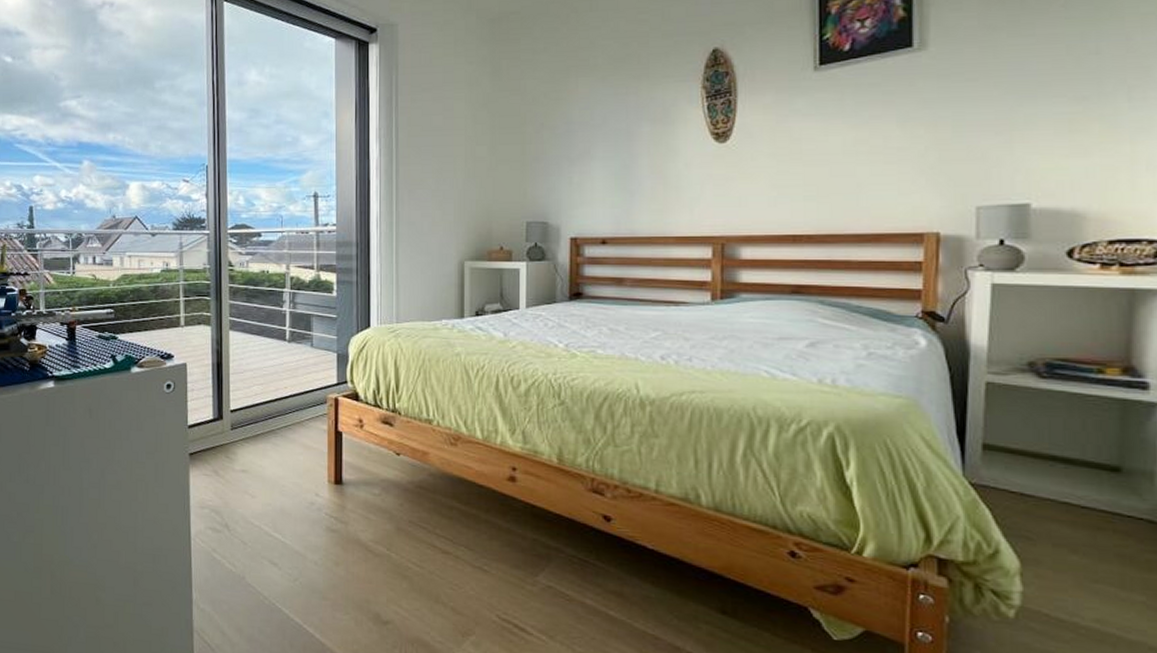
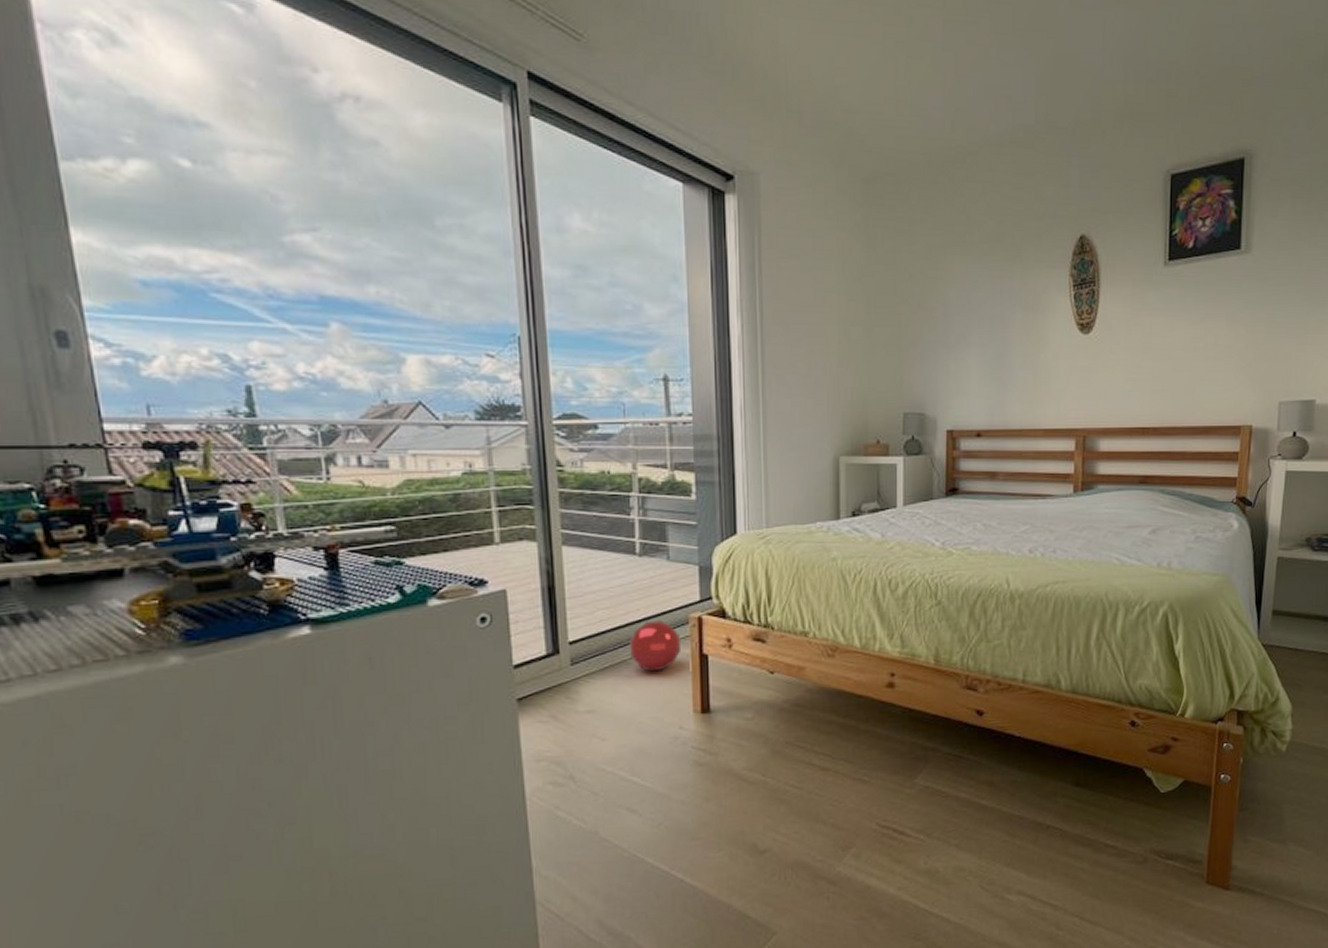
ball: none [278,398,320,442] -> present [630,620,682,672]

